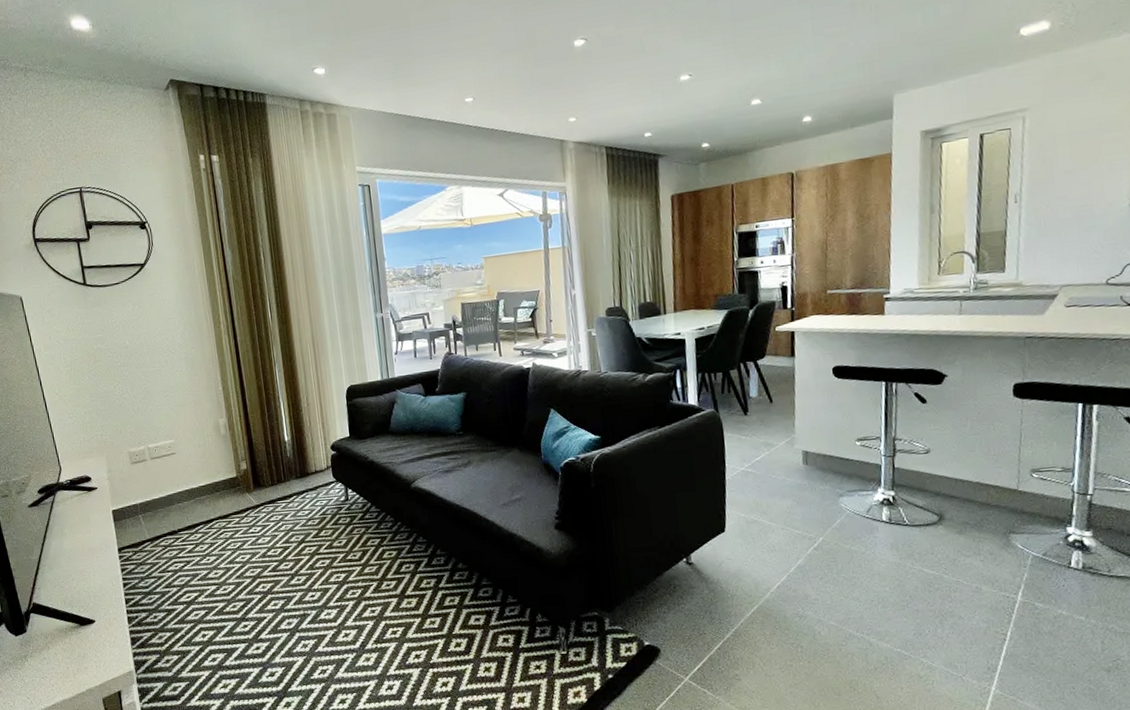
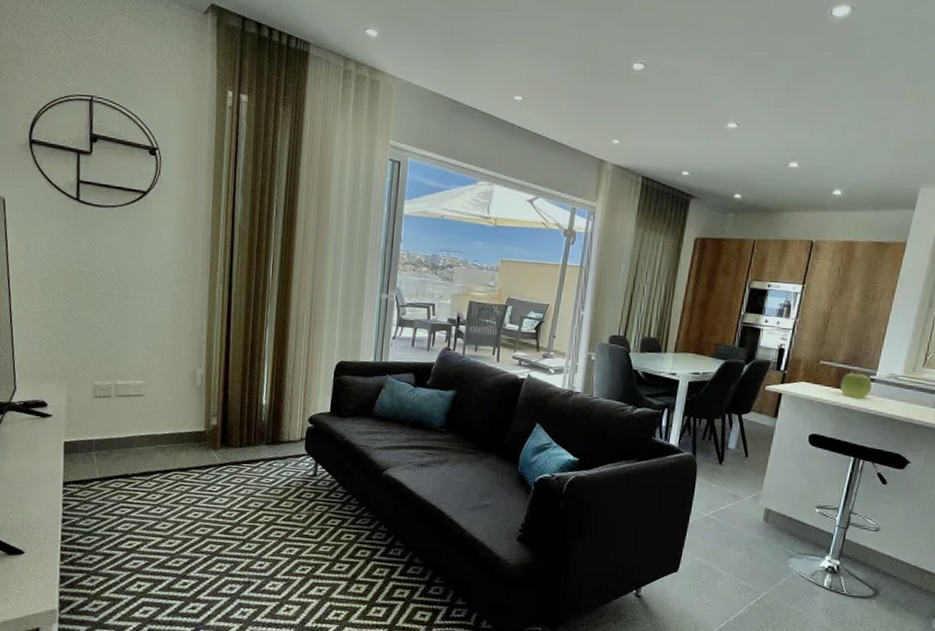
fruit: none [854,293,888,322] -> present [840,370,872,400]

